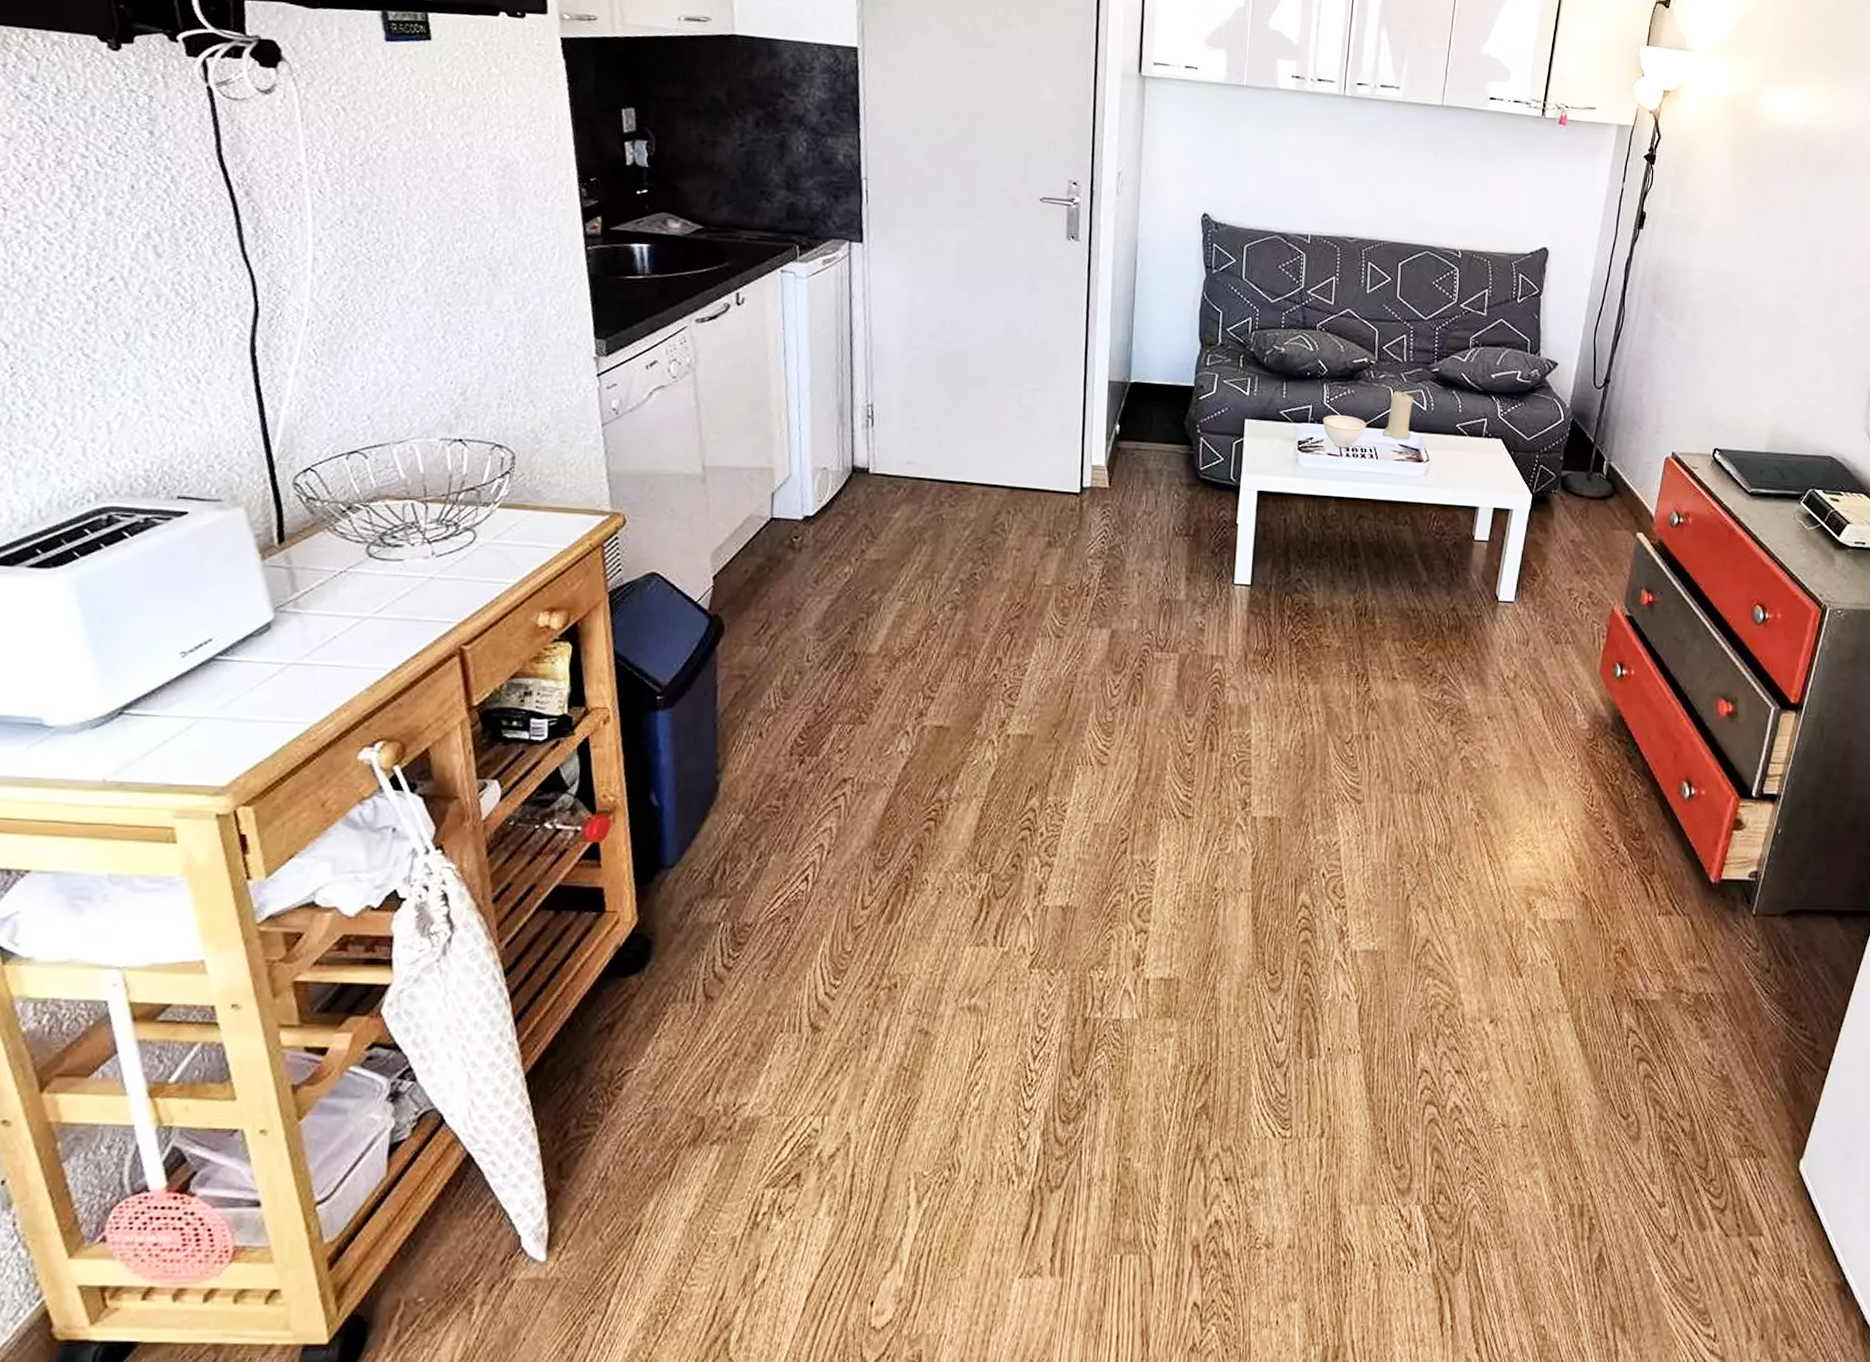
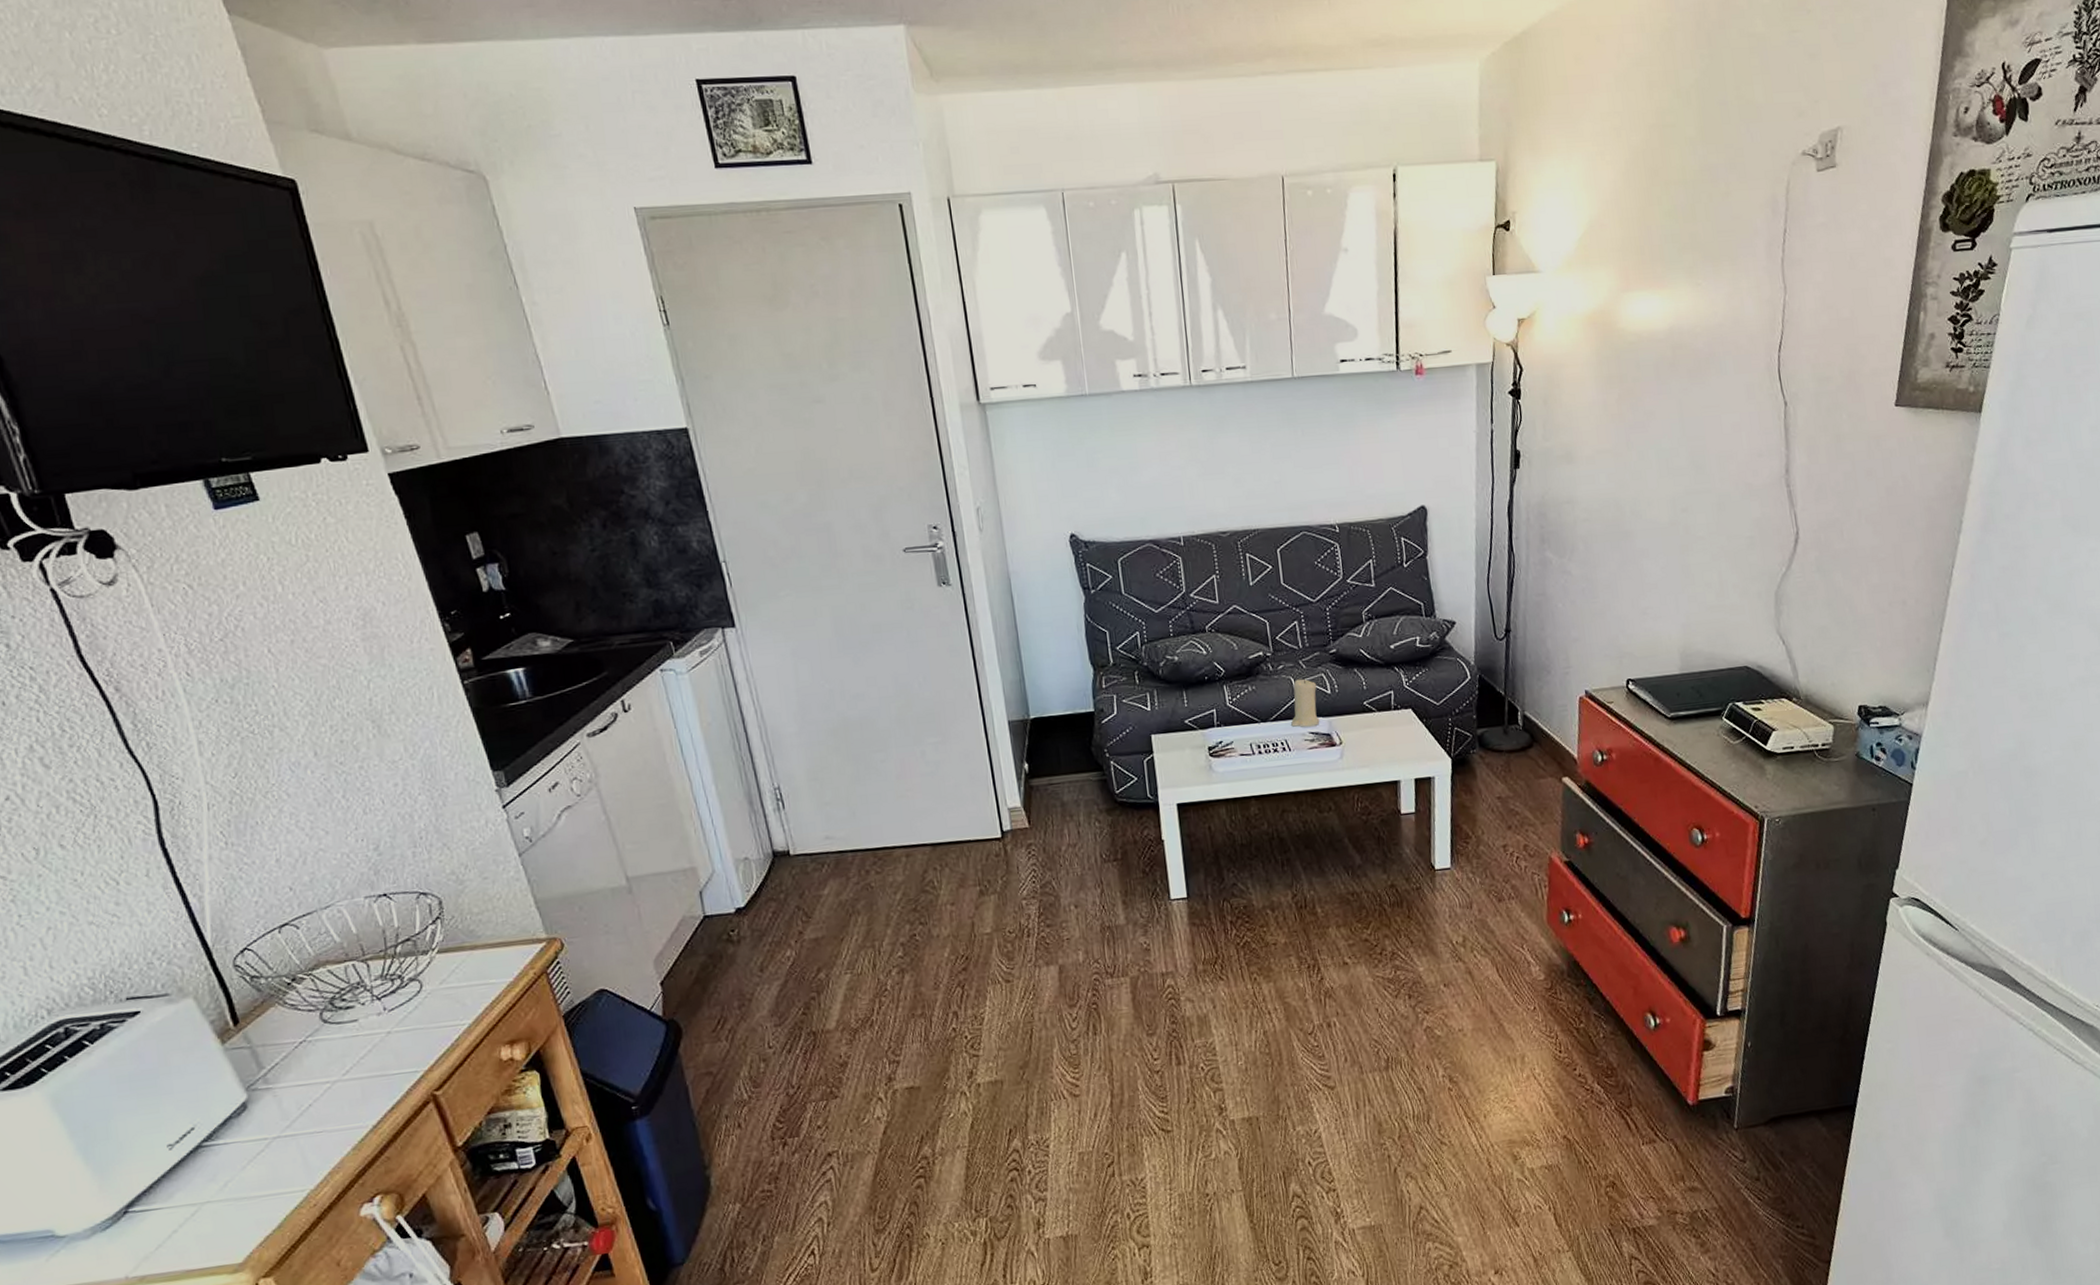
bowl: present [1322,415,1367,449] -> none [1228,713,1274,747]

